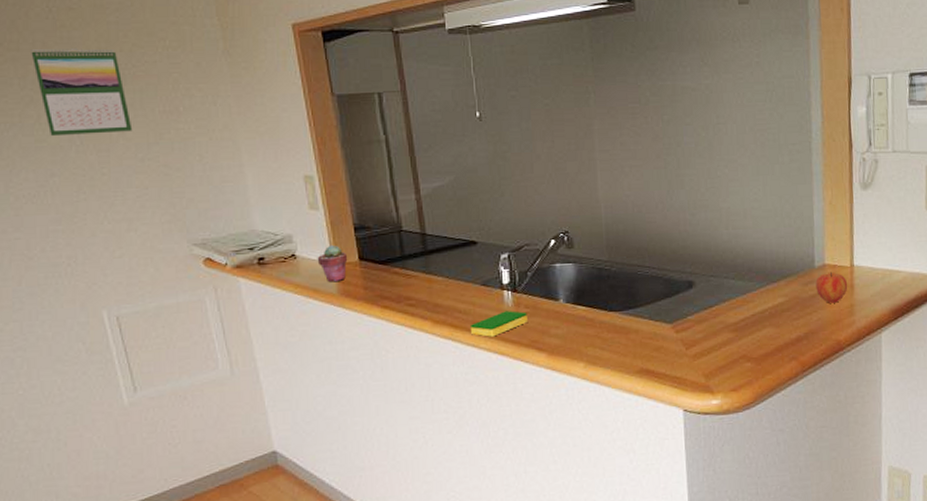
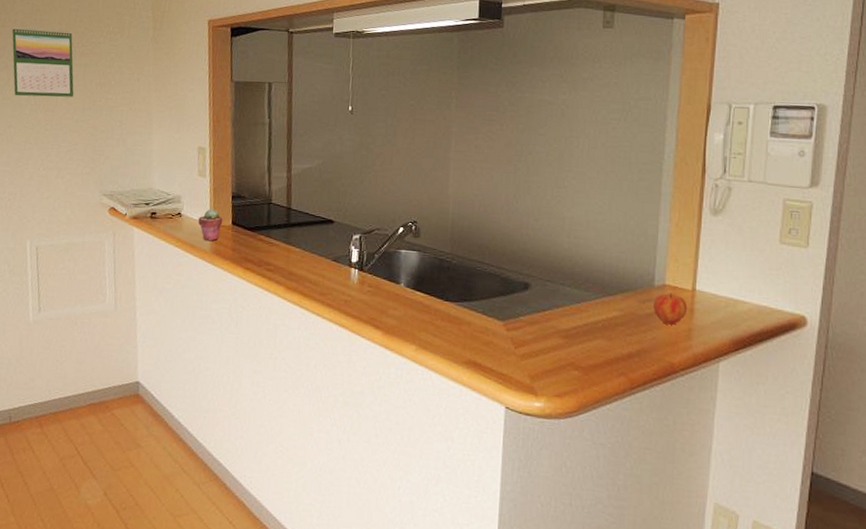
dish sponge: present [470,311,527,337] -> none [317,287,370,309]

